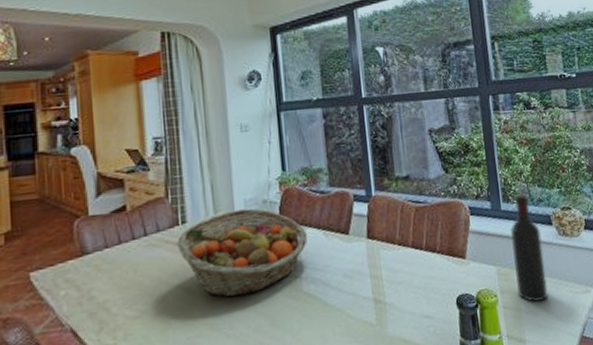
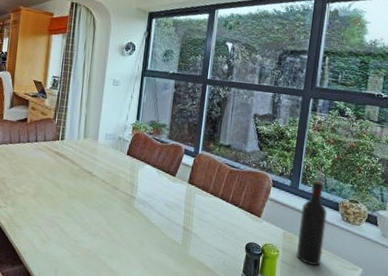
fruit basket: present [177,208,307,298] -> none [55,139,145,200]

